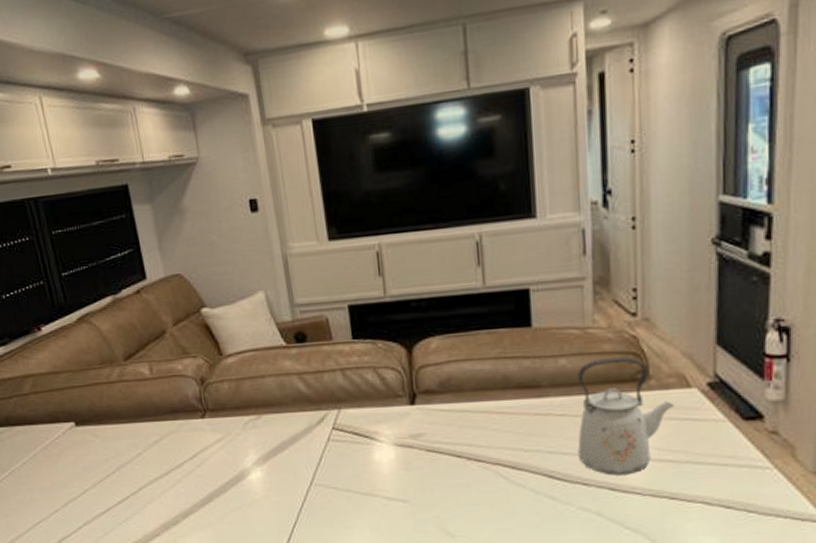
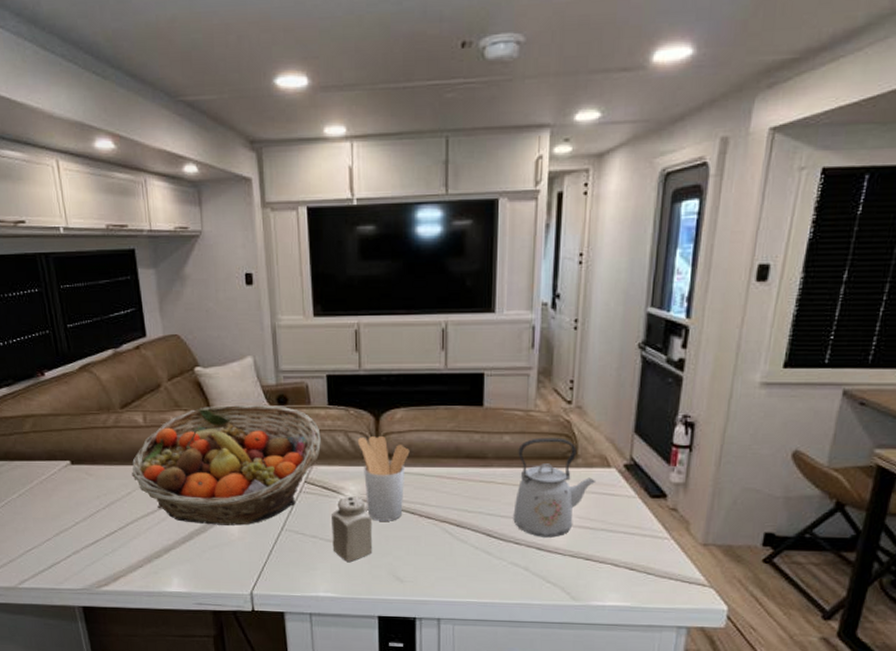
fruit basket: none [140,343,348,484] -> present [132,404,321,526]
salt shaker: none [366,441,416,517] -> present [332,496,373,562]
utensil holder: none [388,369,450,468] -> present [357,435,410,521]

